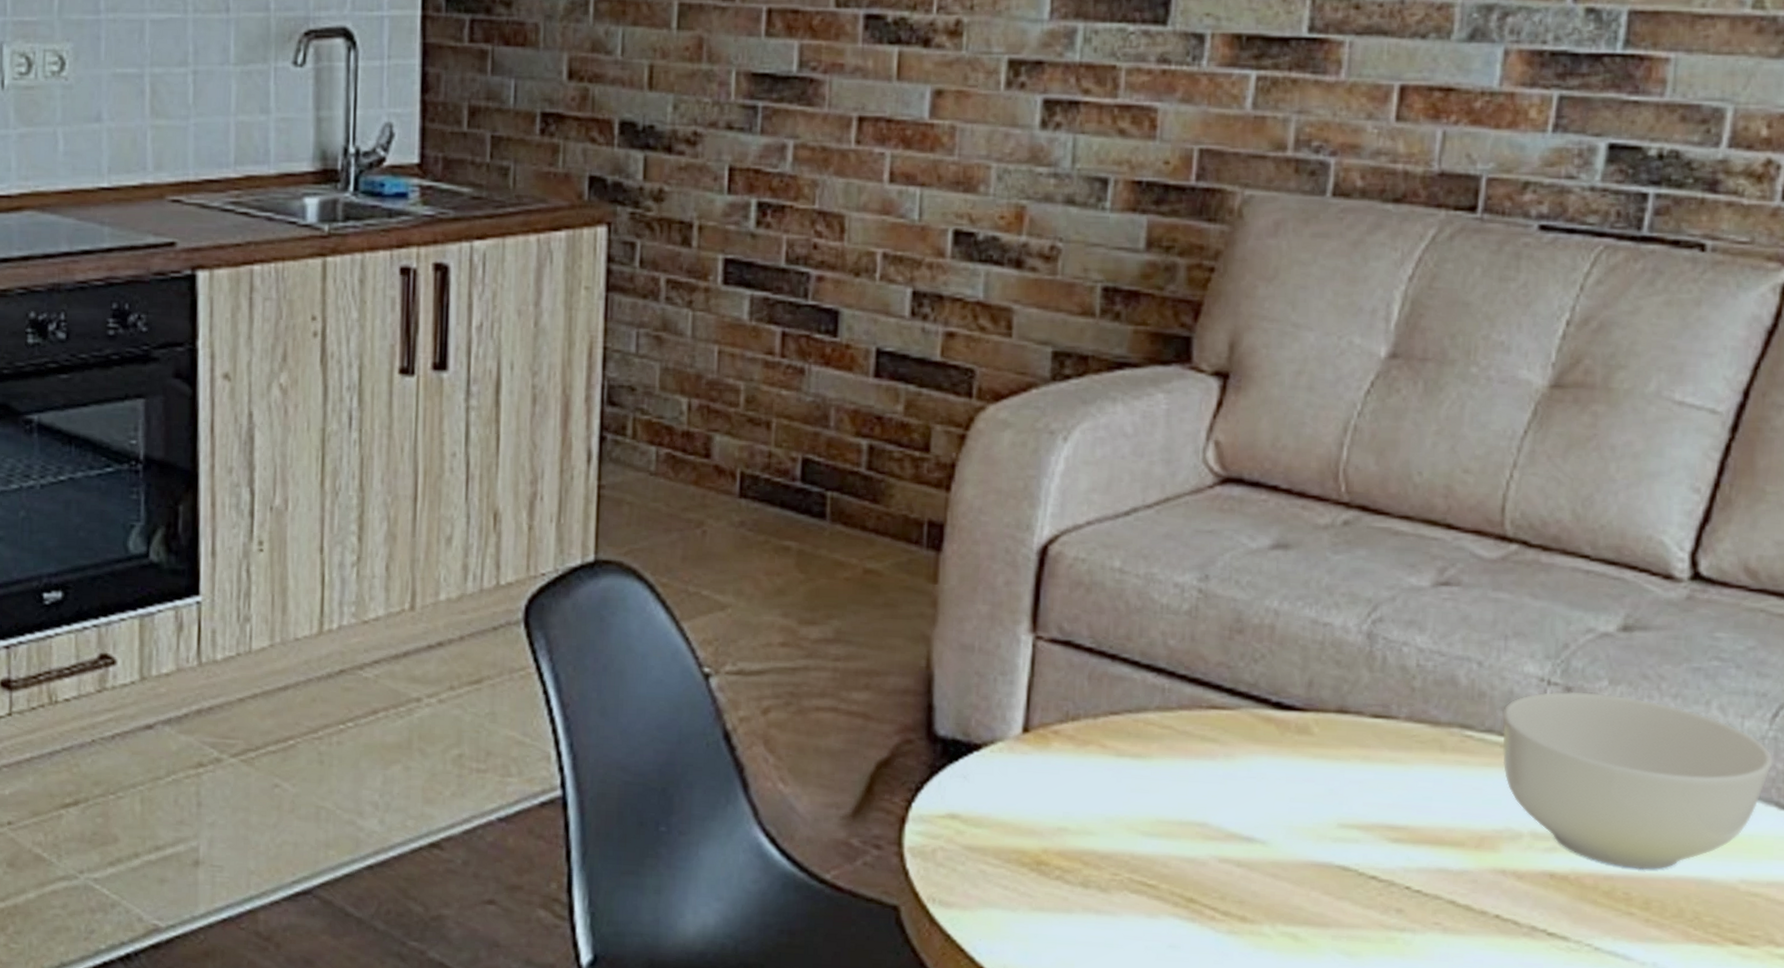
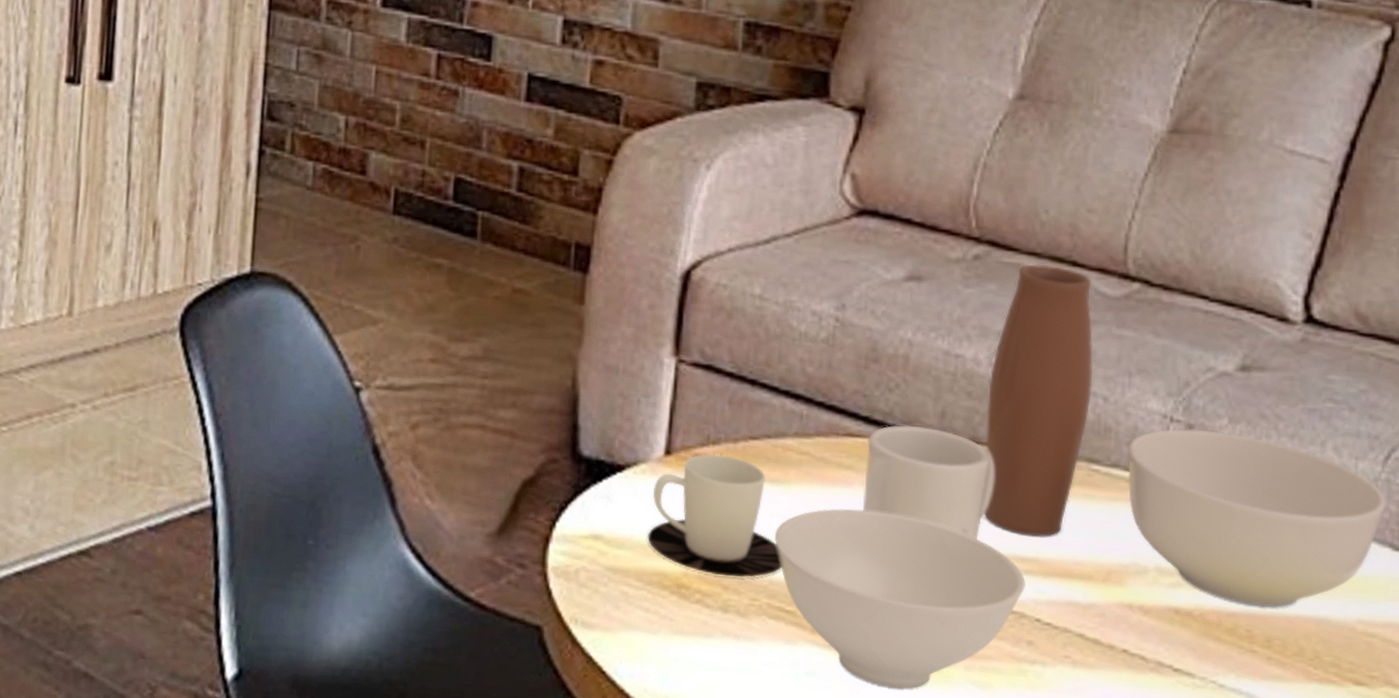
cup: none [1006,730,1144,853] -> present [648,454,782,578]
bowl: none [1135,782,1395,960] -> present [774,508,1026,690]
mug: none [1226,695,1365,809] -> present [862,424,996,540]
vase: none [1353,528,1468,804] -> present [984,264,1093,537]

